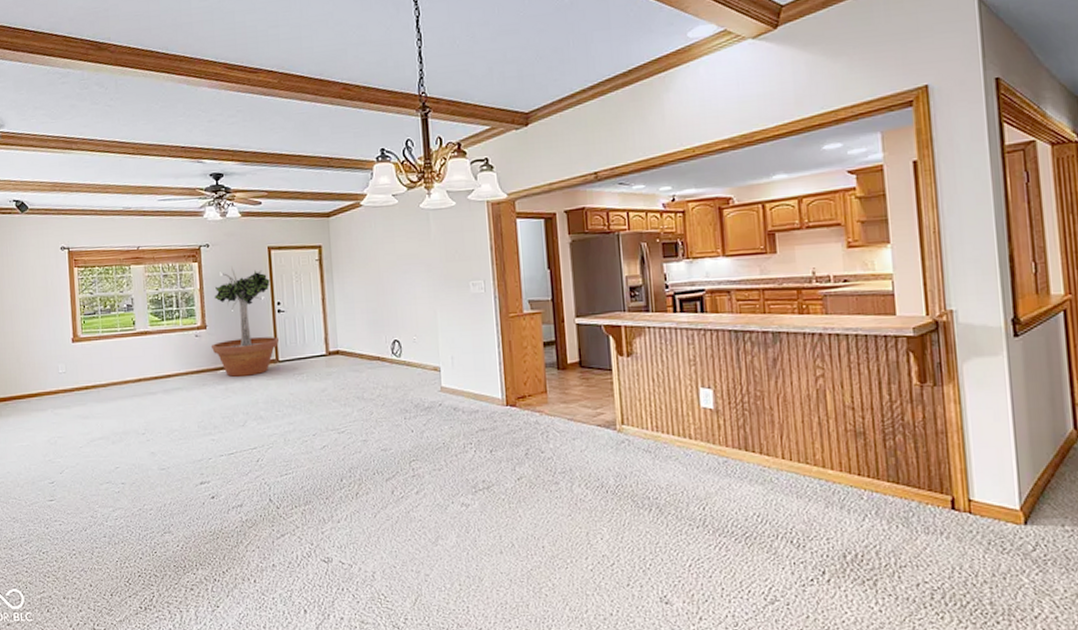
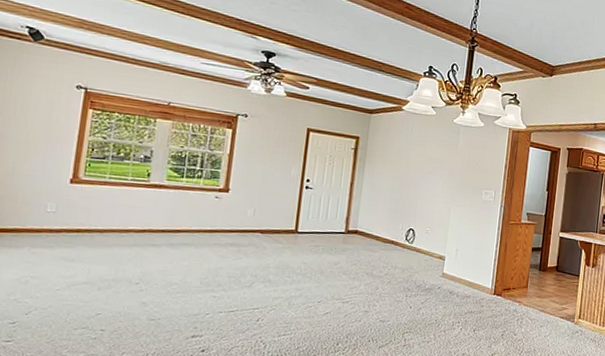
potted tree: present [210,267,280,377] -> none [229,140,304,242]

